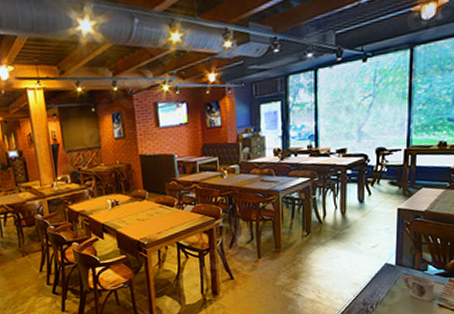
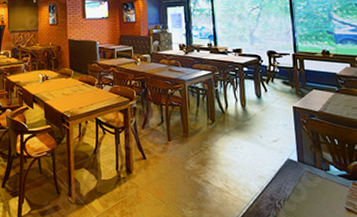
cup: present [403,275,435,301] -> none [307,174,341,203]

